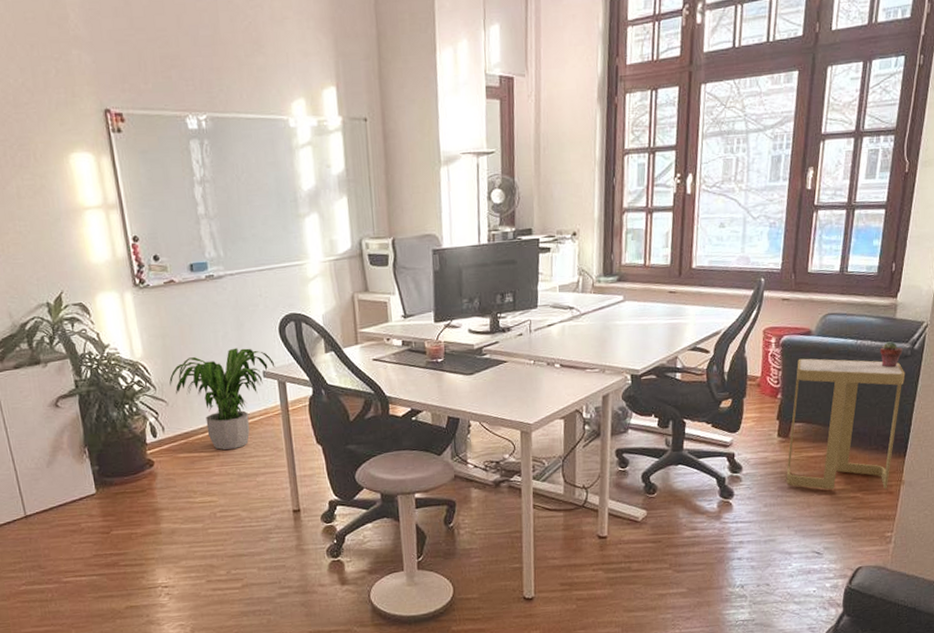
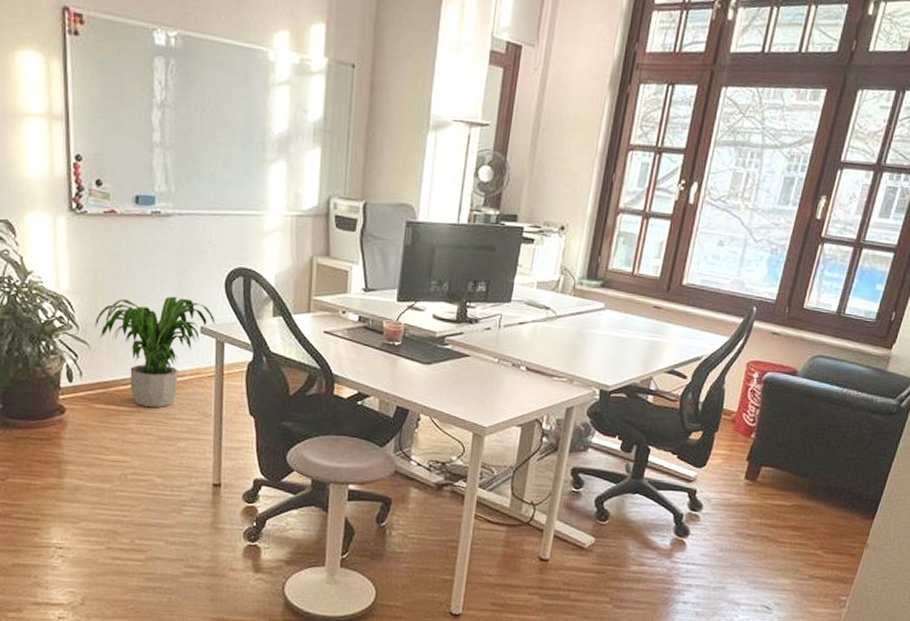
side table: present [786,358,906,490] -> none [746,399,888,551]
potted succulent: present [880,341,903,368] -> none [864,395,889,423]

